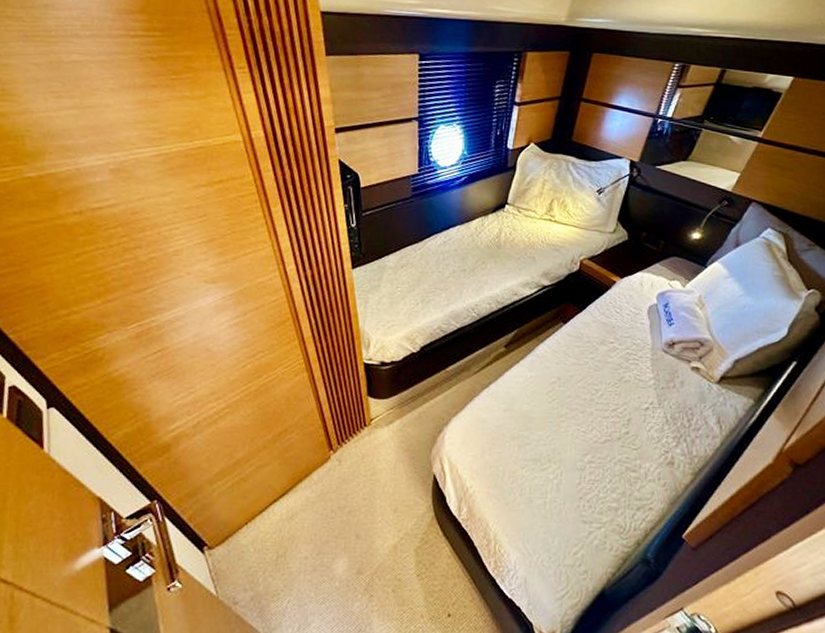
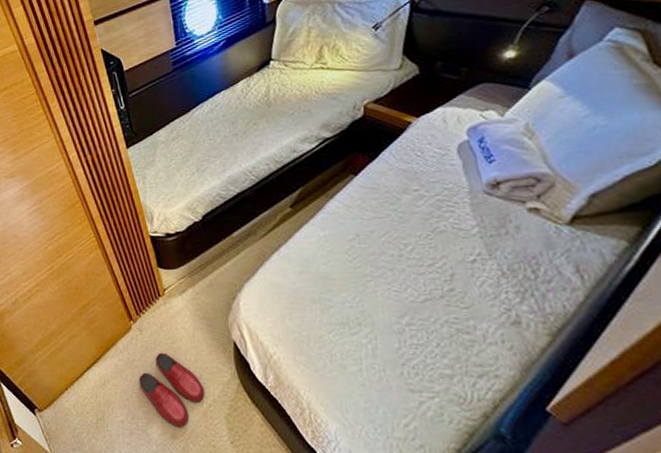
slippers: none [330,484,398,561] -> present [138,352,205,427]

